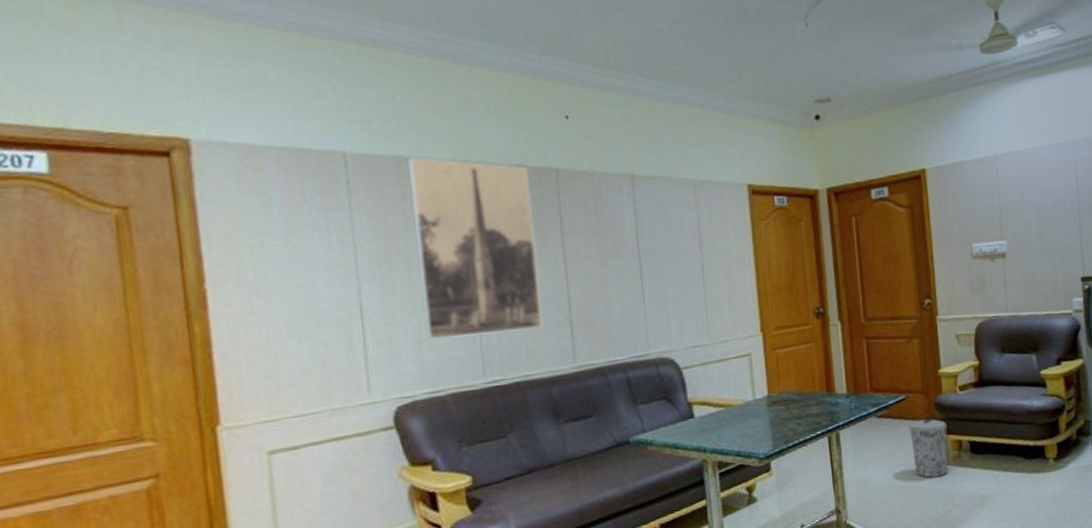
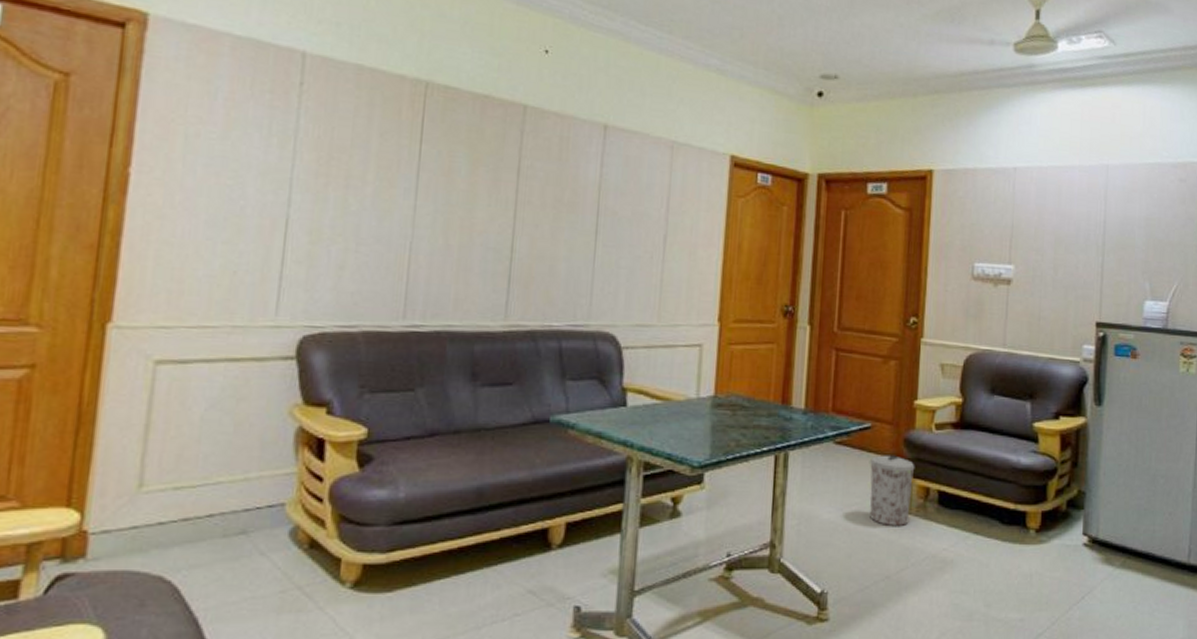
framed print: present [408,157,543,340] -> none [350,68,495,274]

